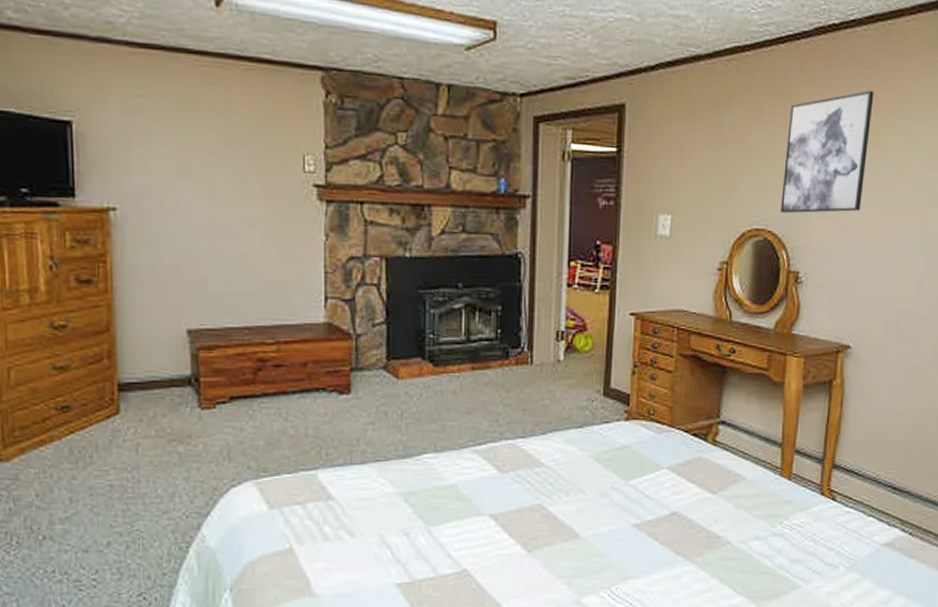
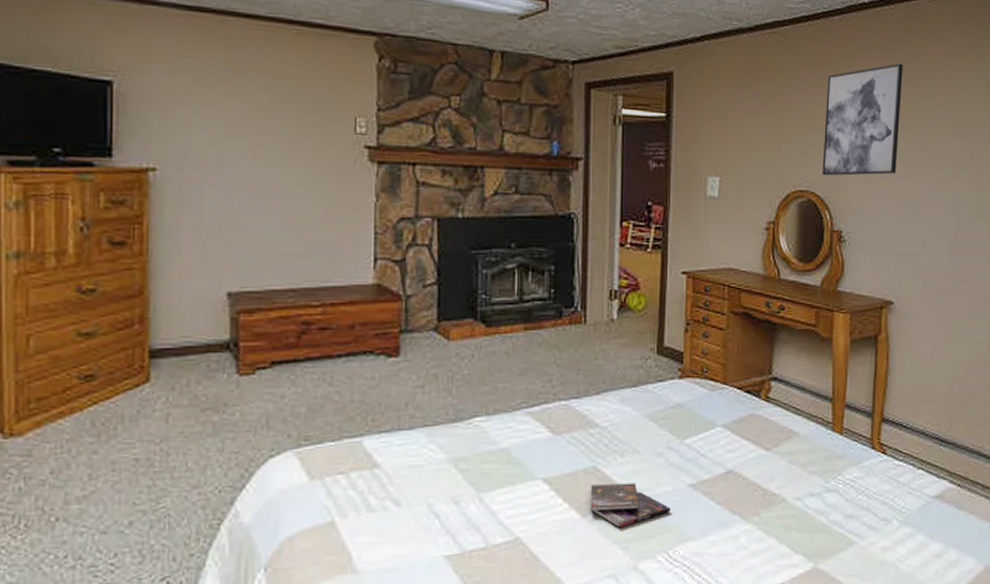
booklet: none [535,521,614,564] -> present [590,483,671,528]

